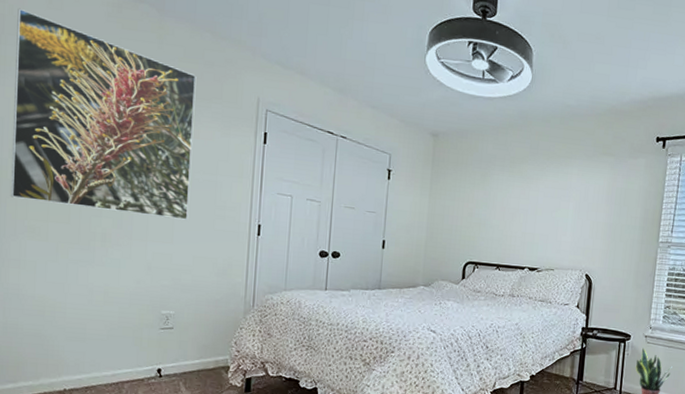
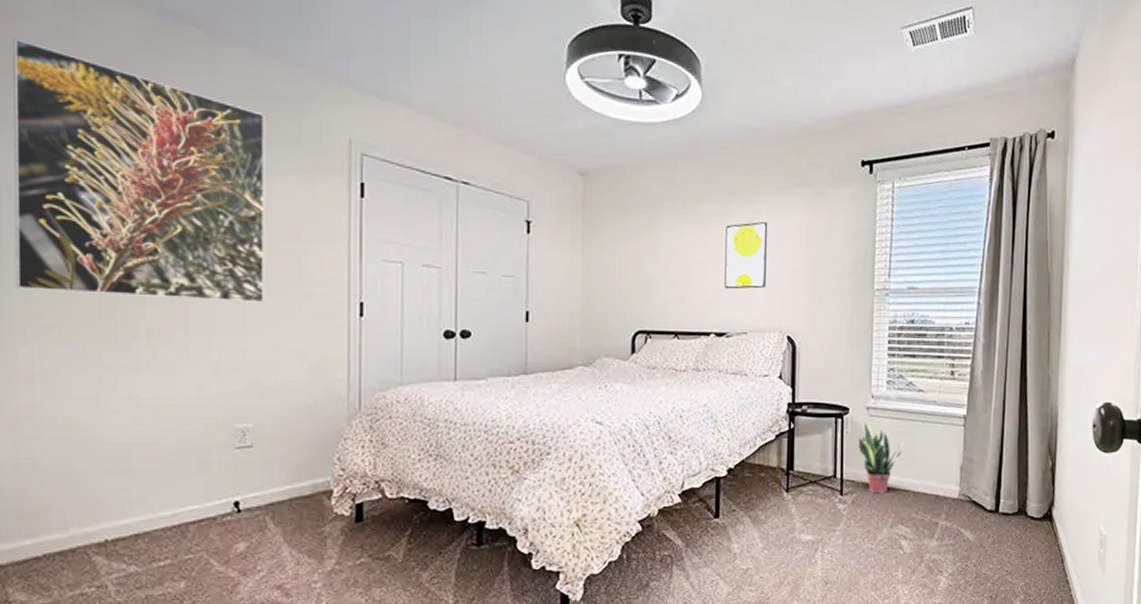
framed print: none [539,181,577,235] -> present [724,221,768,290]

